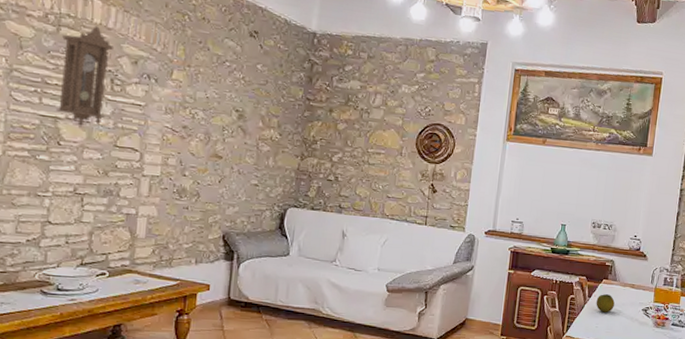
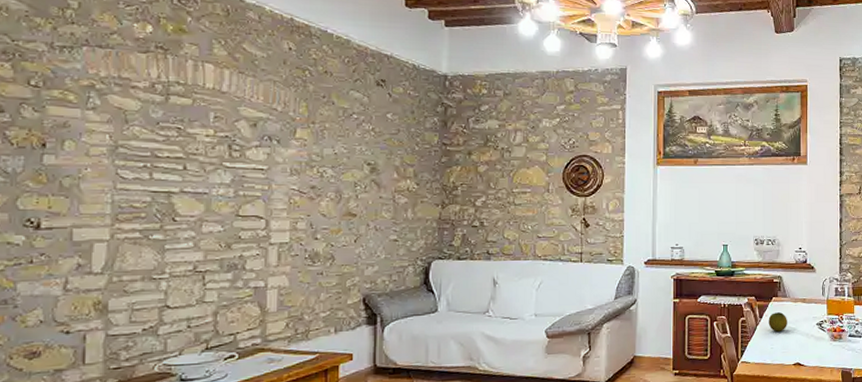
pendulum clock: present [55,26,115,127] -> none [168,91,231,200]

